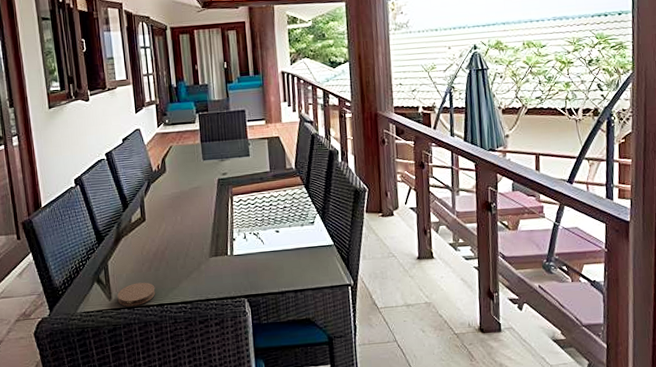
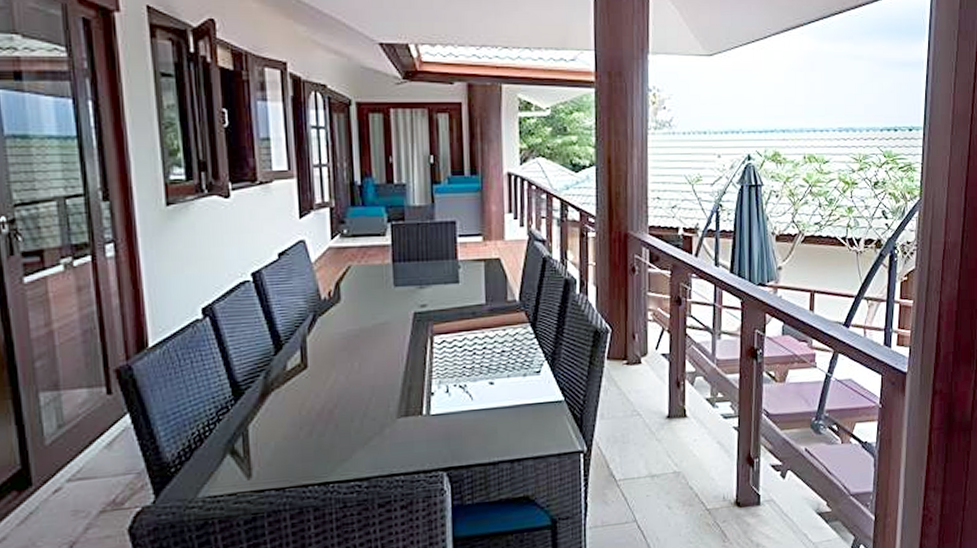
coaster: present [117,282,156,307] -> none [261,452,318,487]

